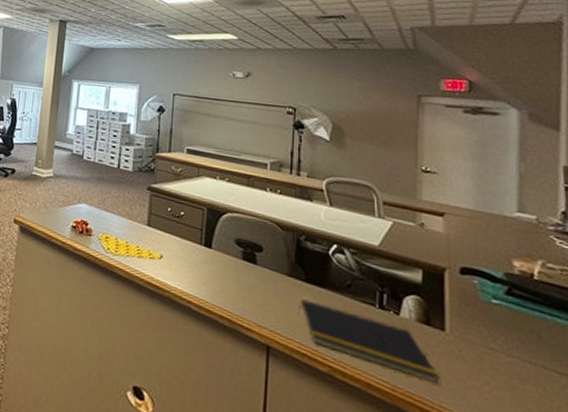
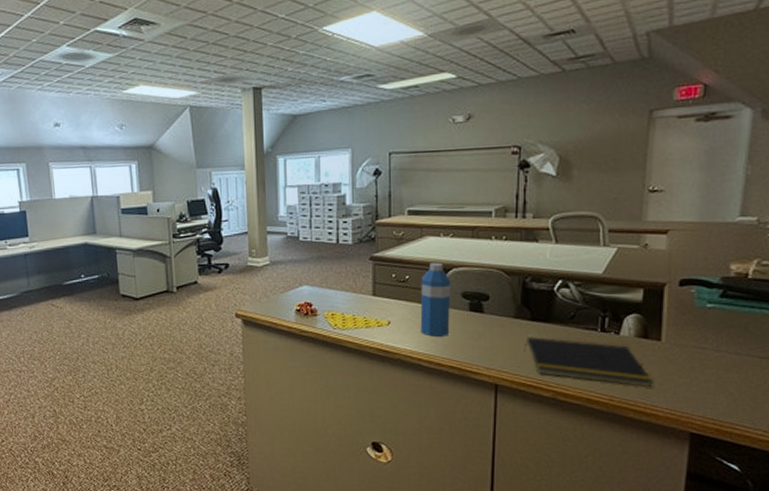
water bottle: none [192,203,225,282] -> present [420,262,451,337]

